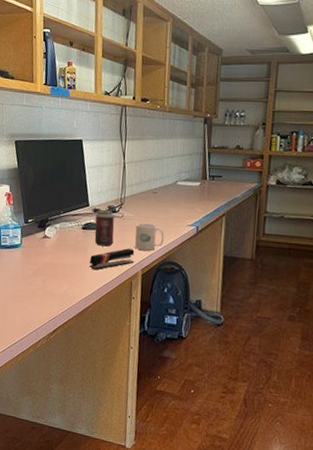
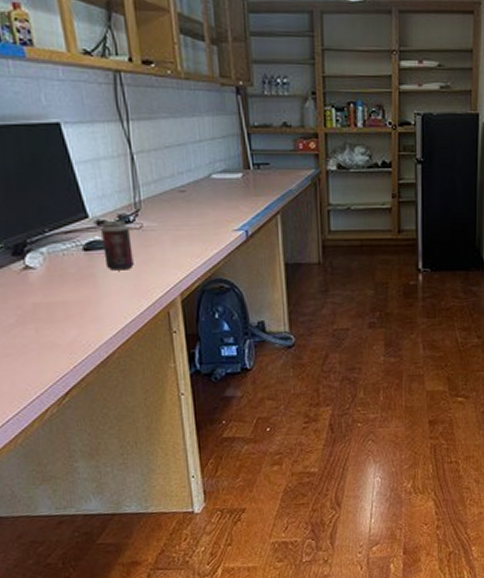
stapler: present [88,248,135,270] -> none [102,269,168,304]
mug: present [135,222,165,251] -> none [162,232,205,270]

